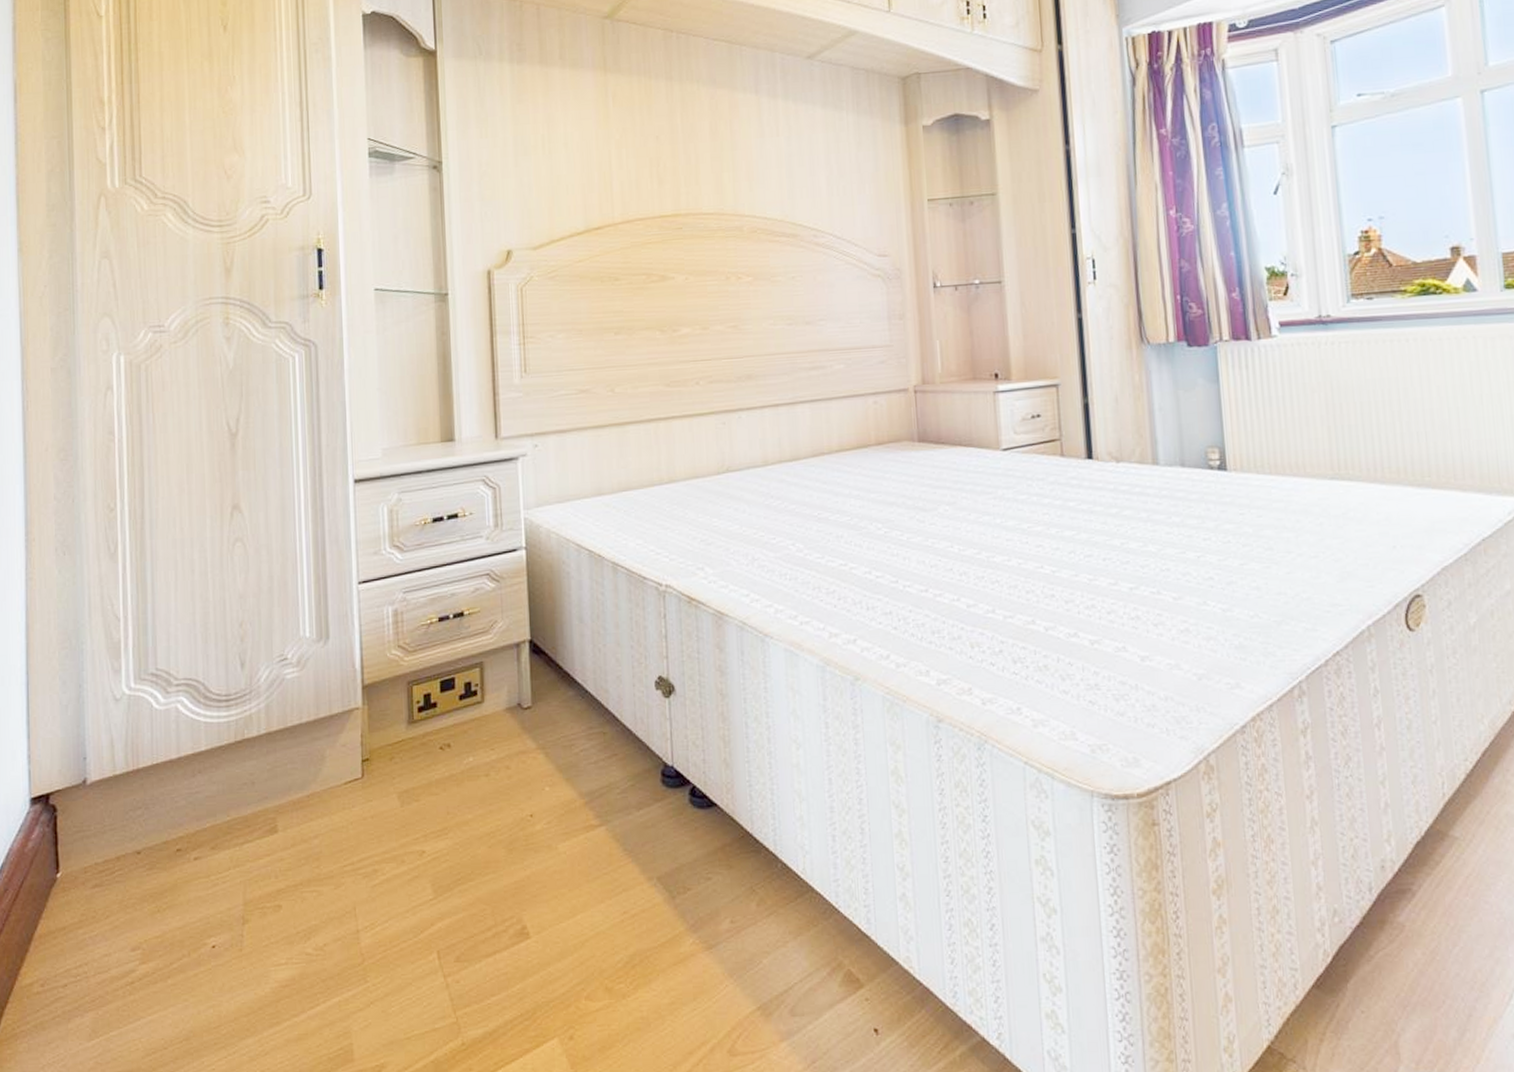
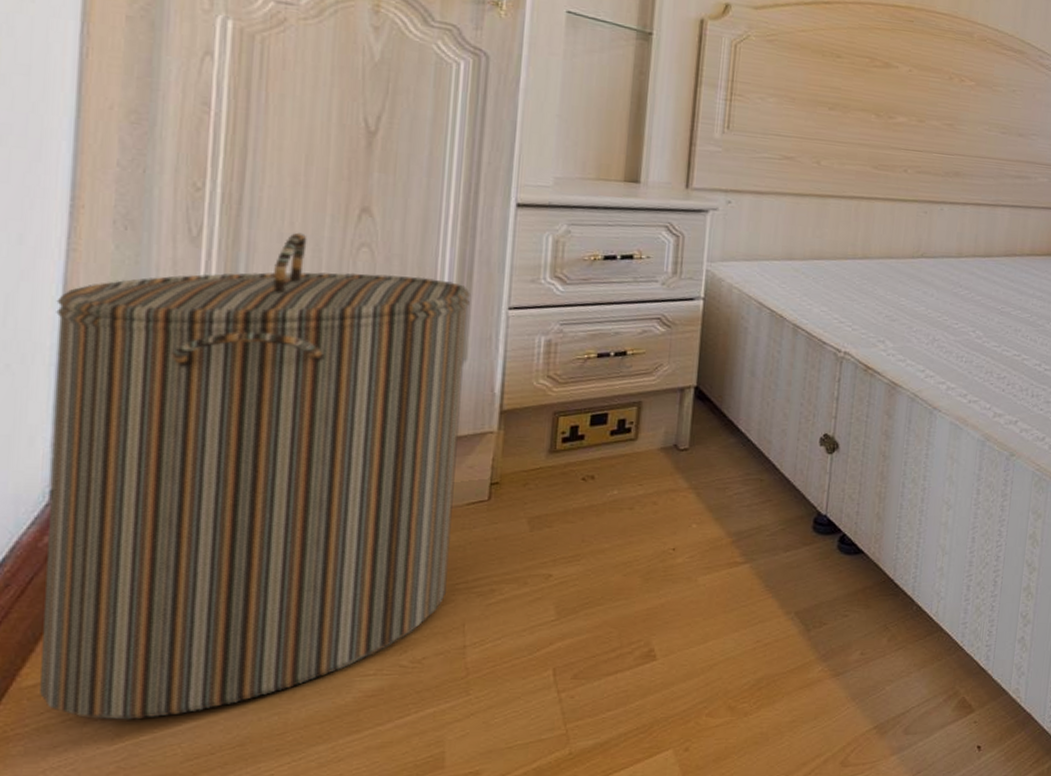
laundry hamper: none [22,536,338,1016] -> present [40,232,470,720]

